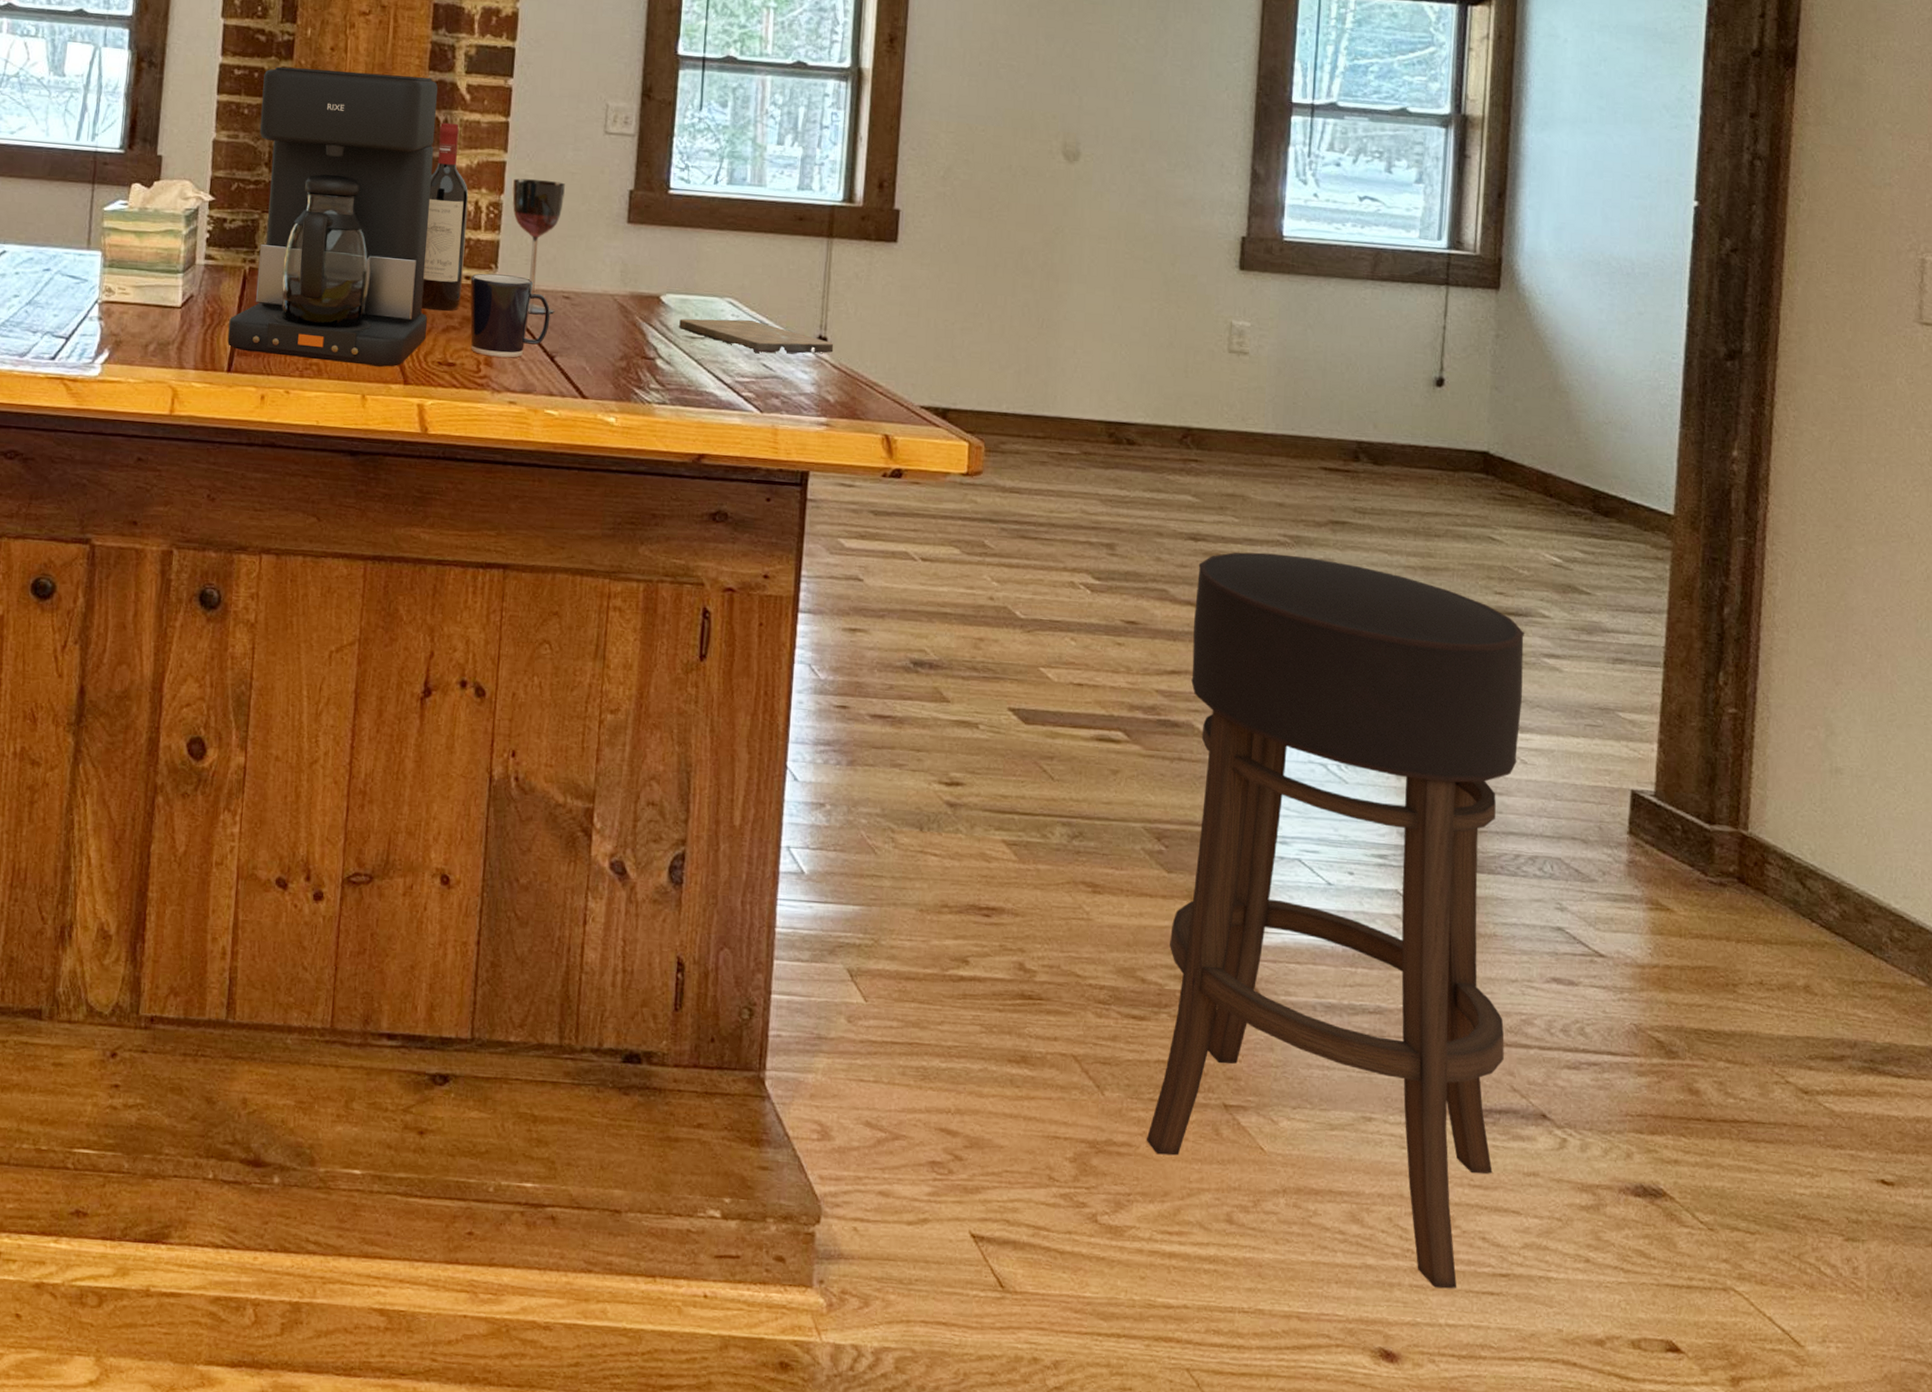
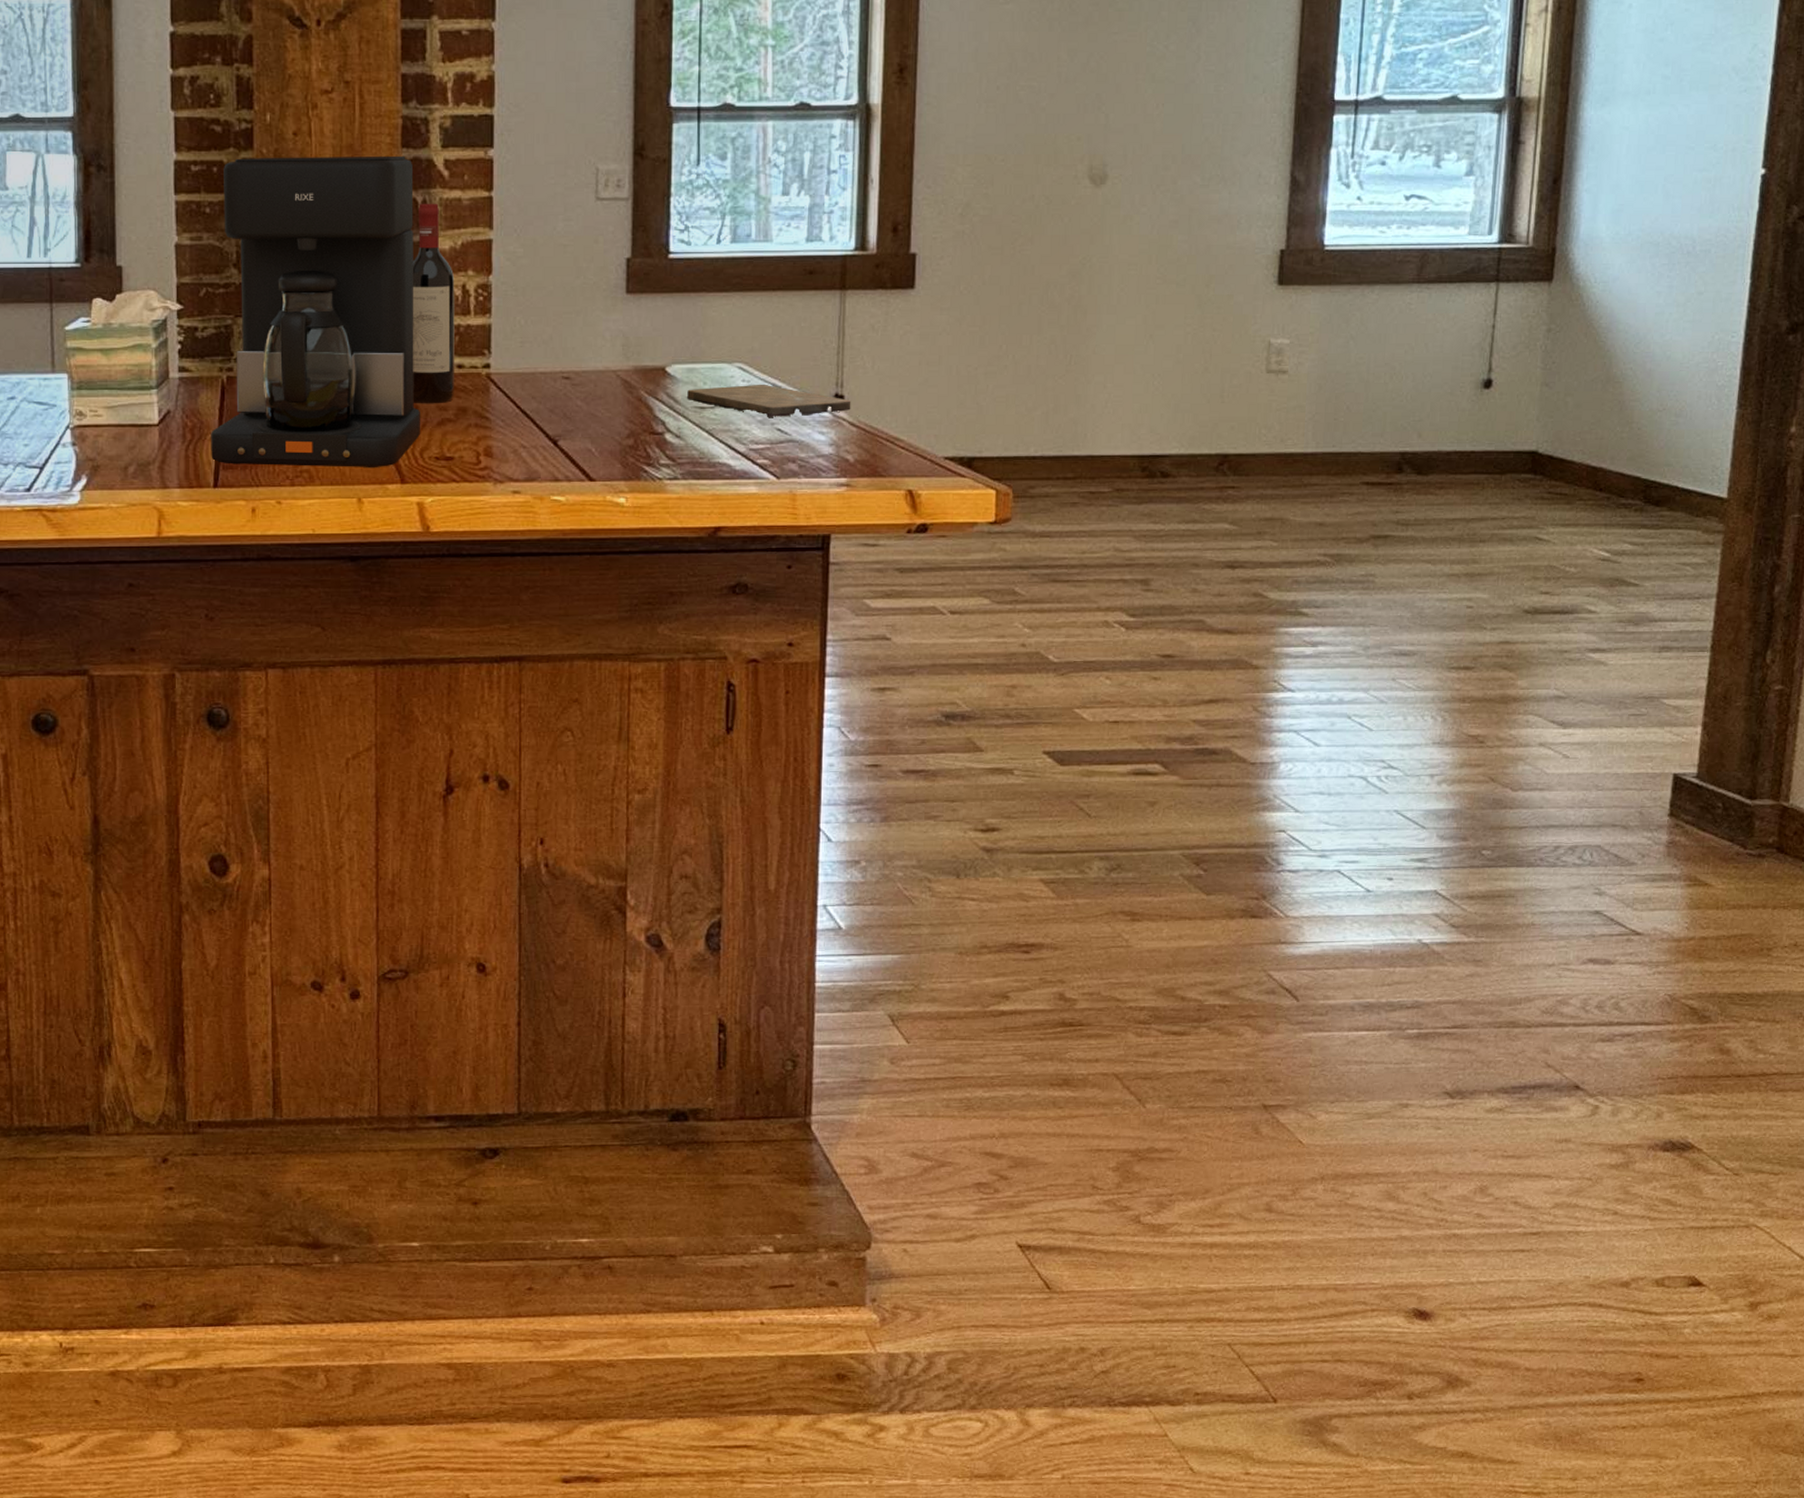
mug: present [470,273,551,358] -> none [463,360,550,446]
wineglass: present [512,178,565,314] -> none [502,256,557,397]
bar stool: present [1147,552,1524,1288] -> none [1188,574,1570,1250]

